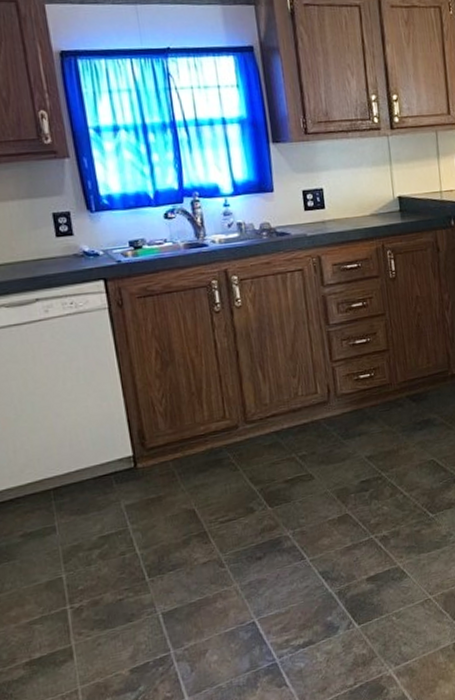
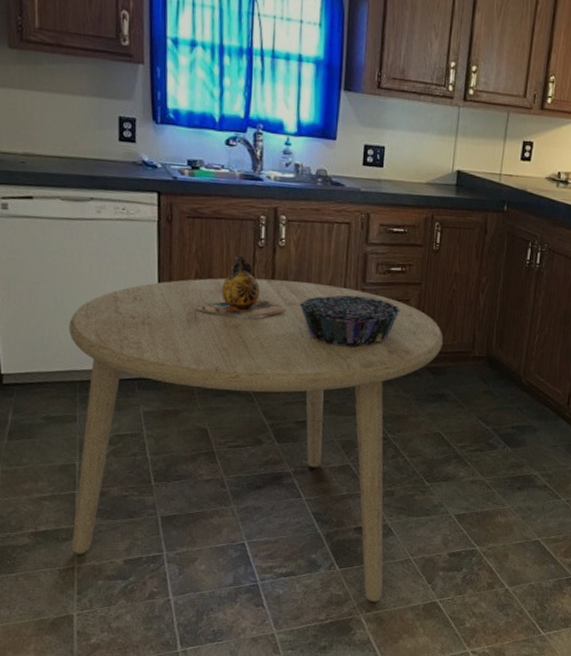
dining table: none [33,333,418,675] -> present [69,278,443,602]
vase: none [161,324,255,391] -> present [195,255,286,320]
decorative bowl: none [266,337,370,395] -> present [299,295,401,347]

